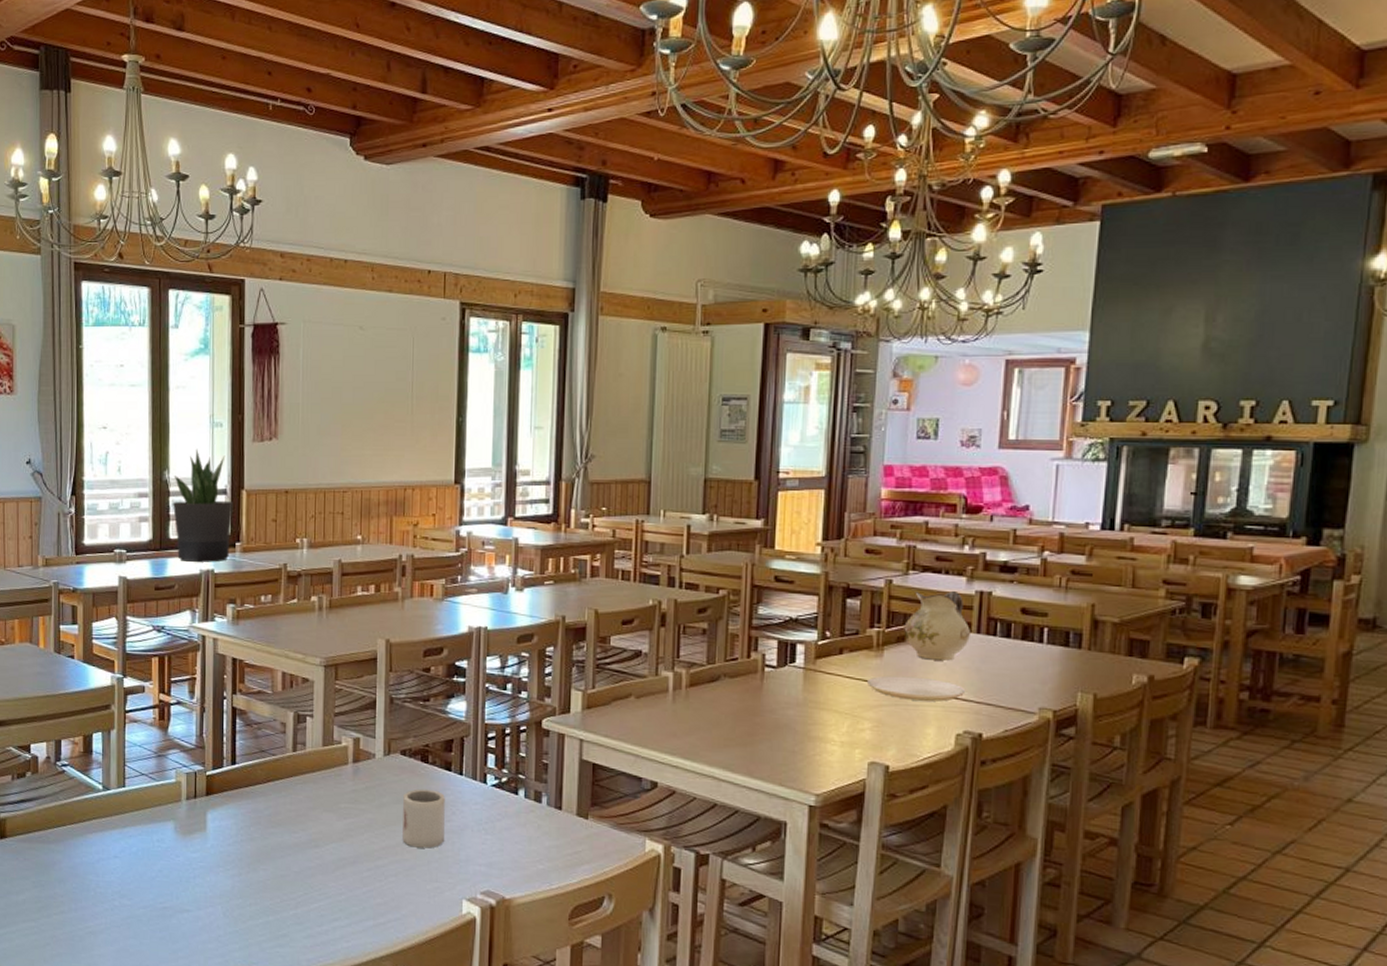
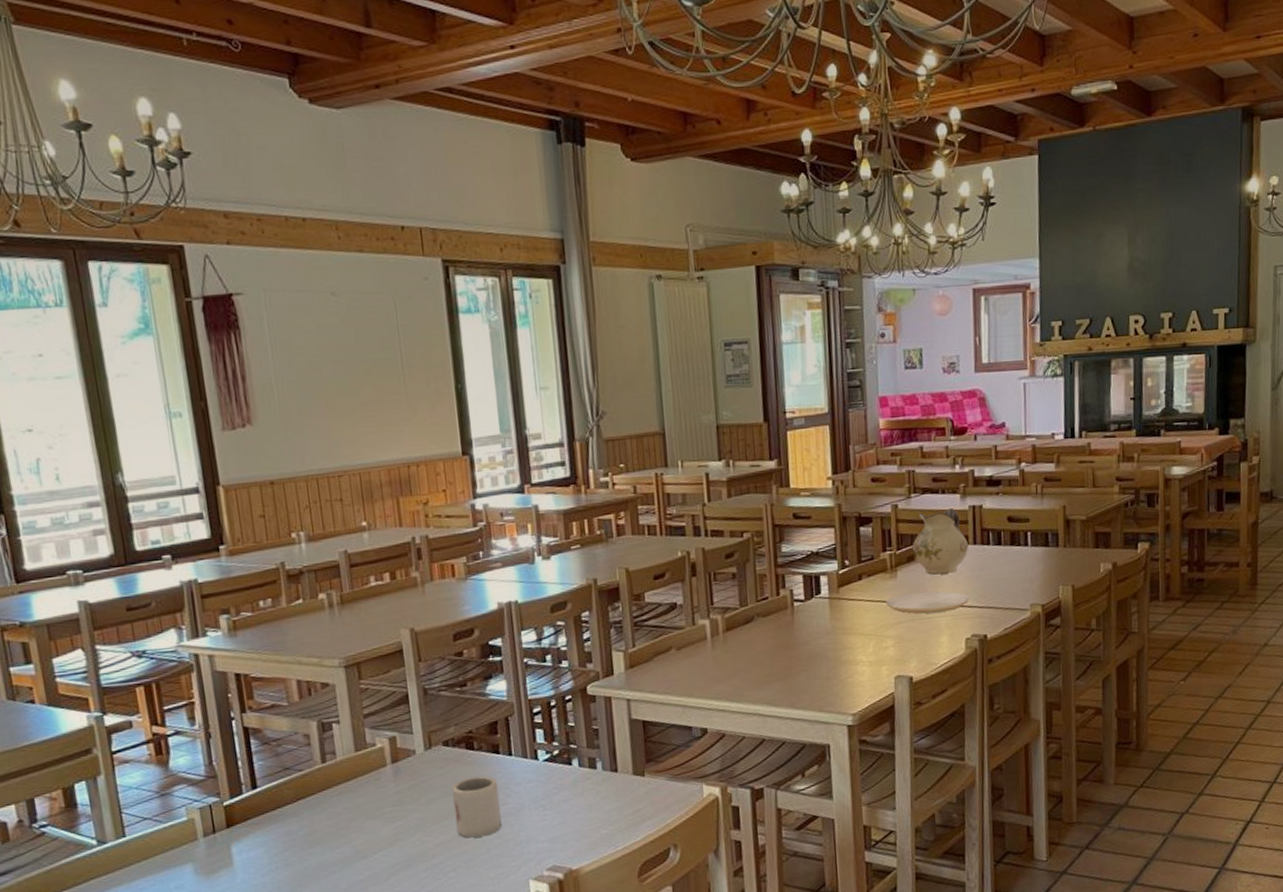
planter: present [173,448,232,562] -> none [129,444,213,575]

